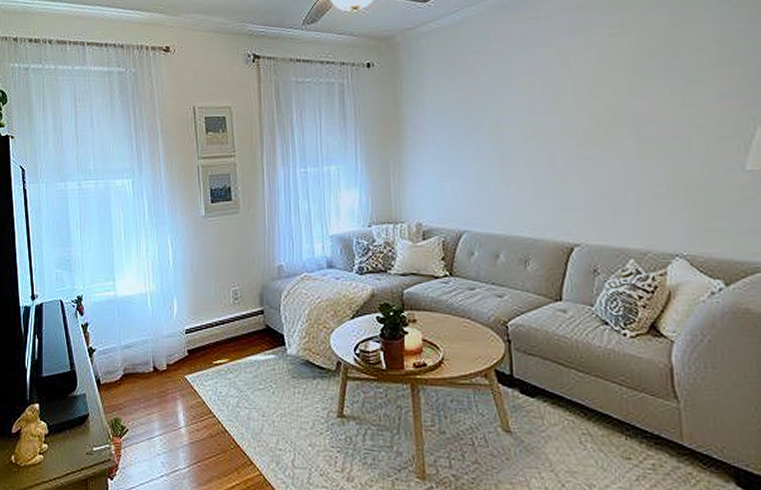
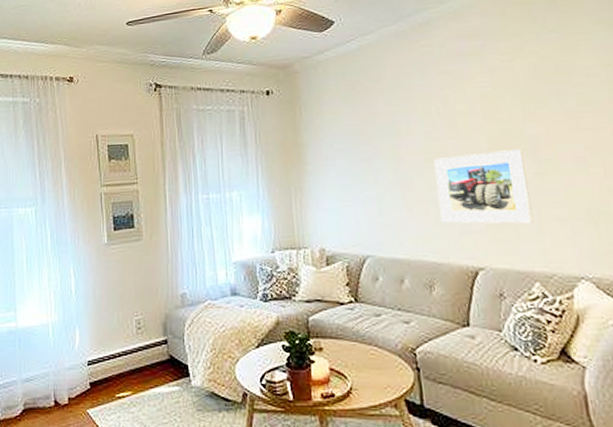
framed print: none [534,126,632,201] -> present [433,149,534,224]

